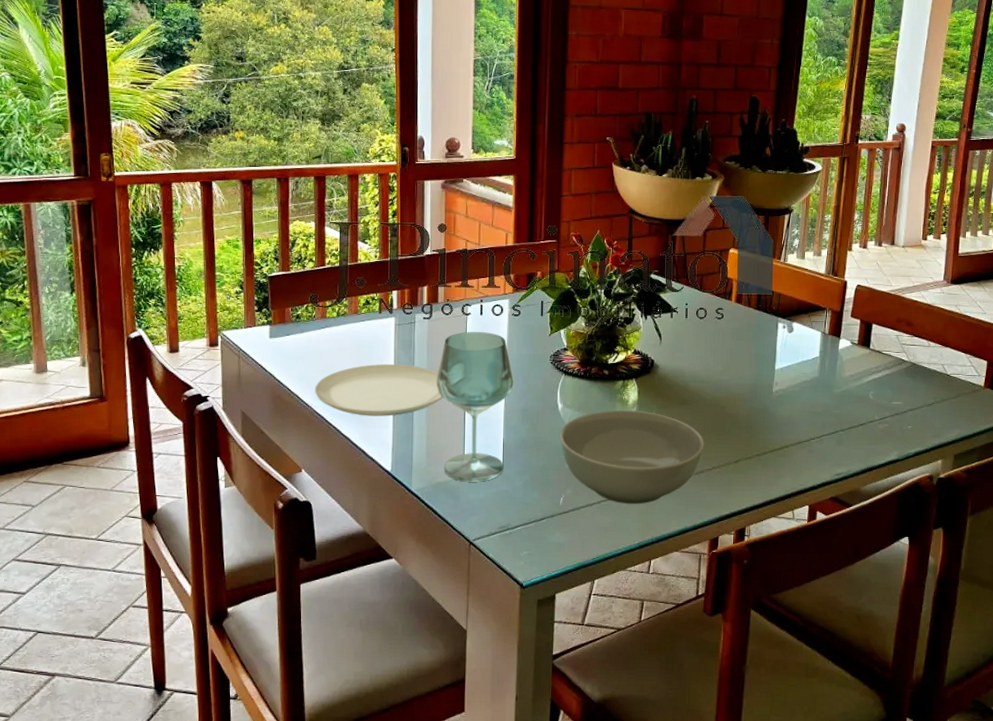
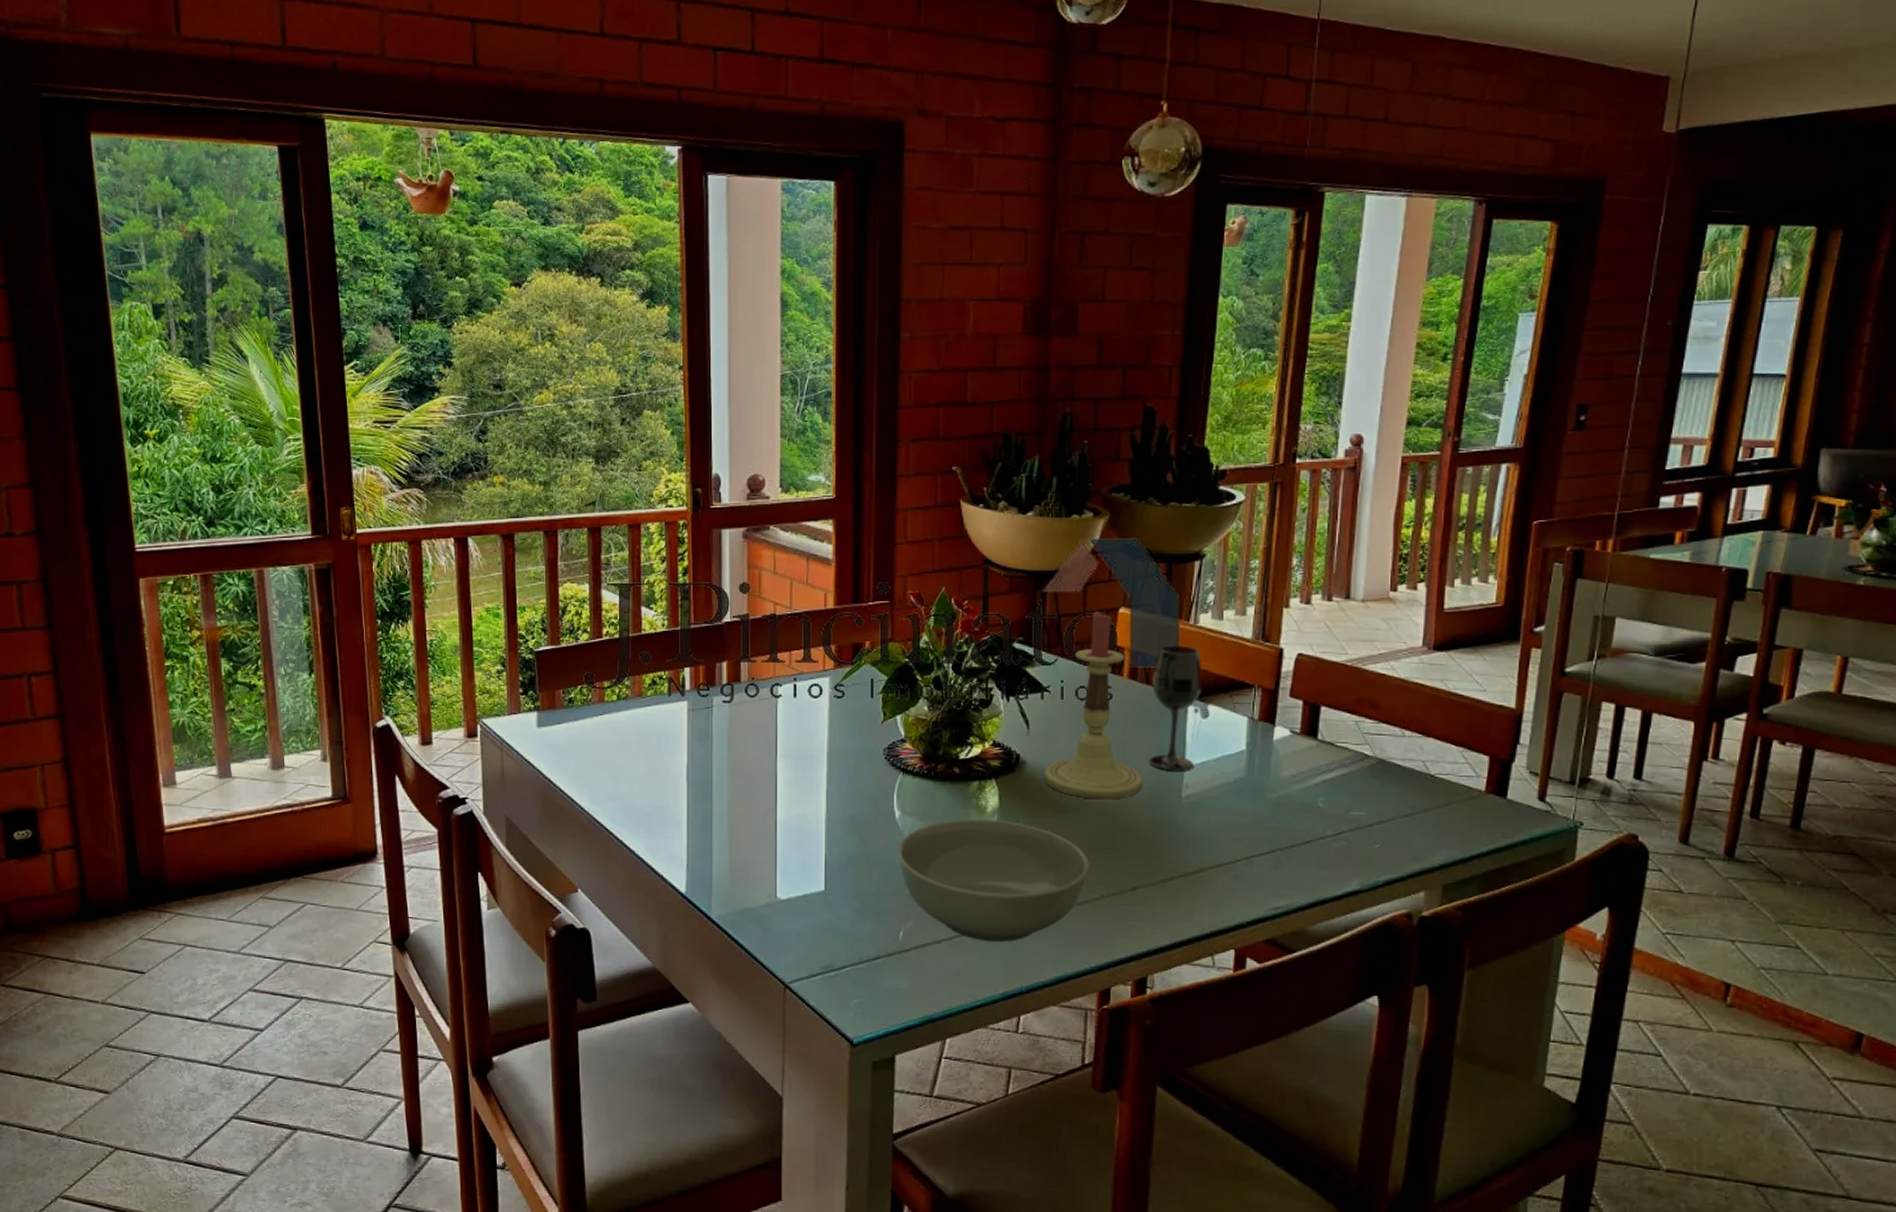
plate: present [315,364,443,416] -> none [592,759,748,825]
wine glass: present [436,332,514,482] -> none [739,719,837,909]
candlestick: none [671,251,745,394] -> present [1043,611,1143,800]
wine glass: none [749,278,789,373] -> present [1149,645,1203,771]

